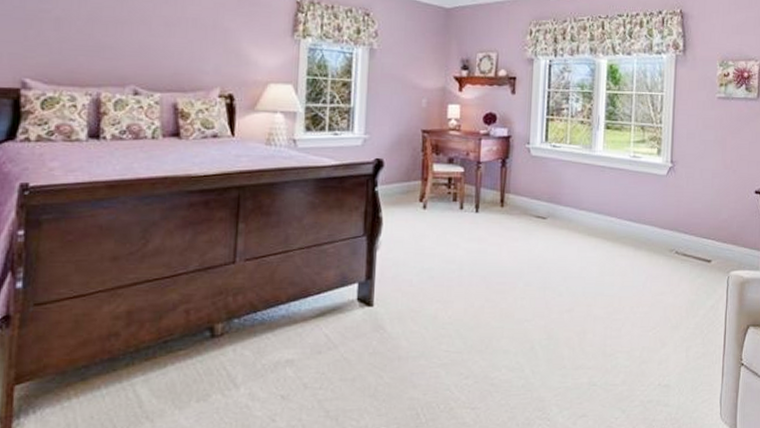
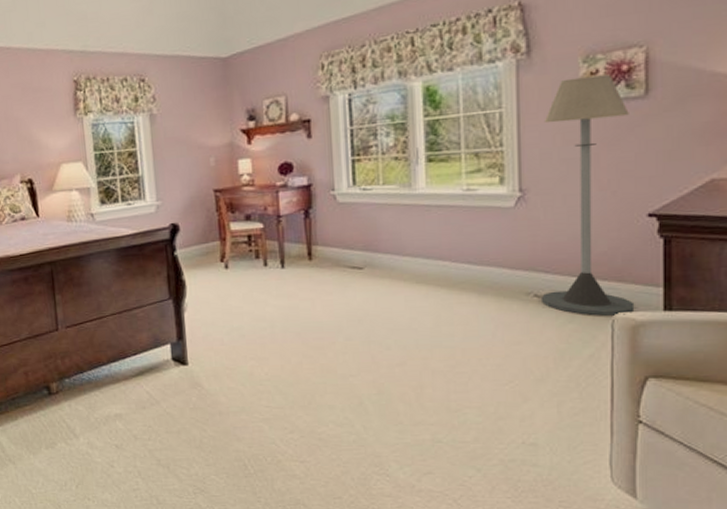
floor lamp: none [681,76,747,273] -> present [542,74,635,316]

